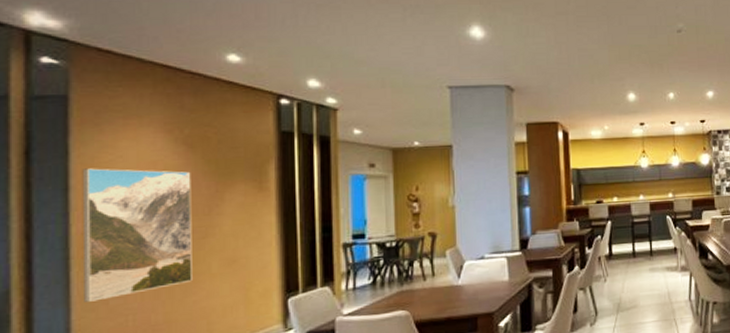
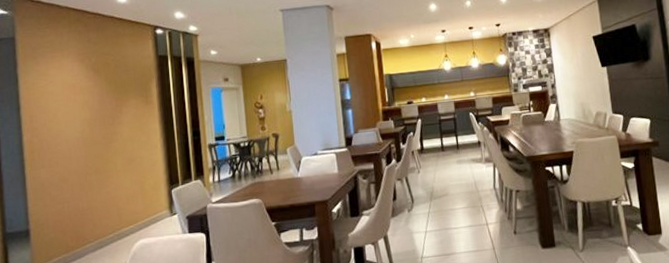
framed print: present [82,168,192,302] -> none [27,91,105,193]

